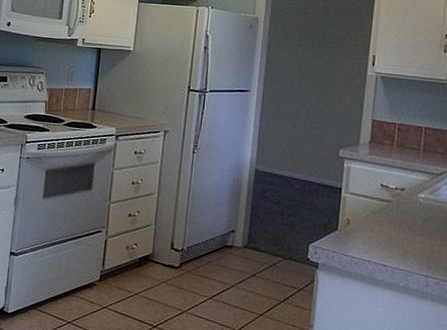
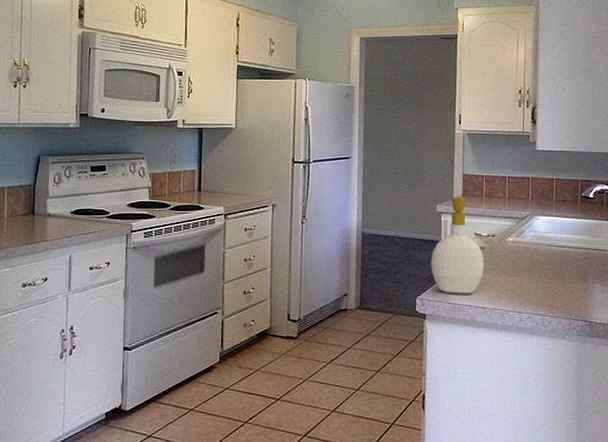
soap bottle: none [328,143,390,249] -> present [431,197,485,294]

